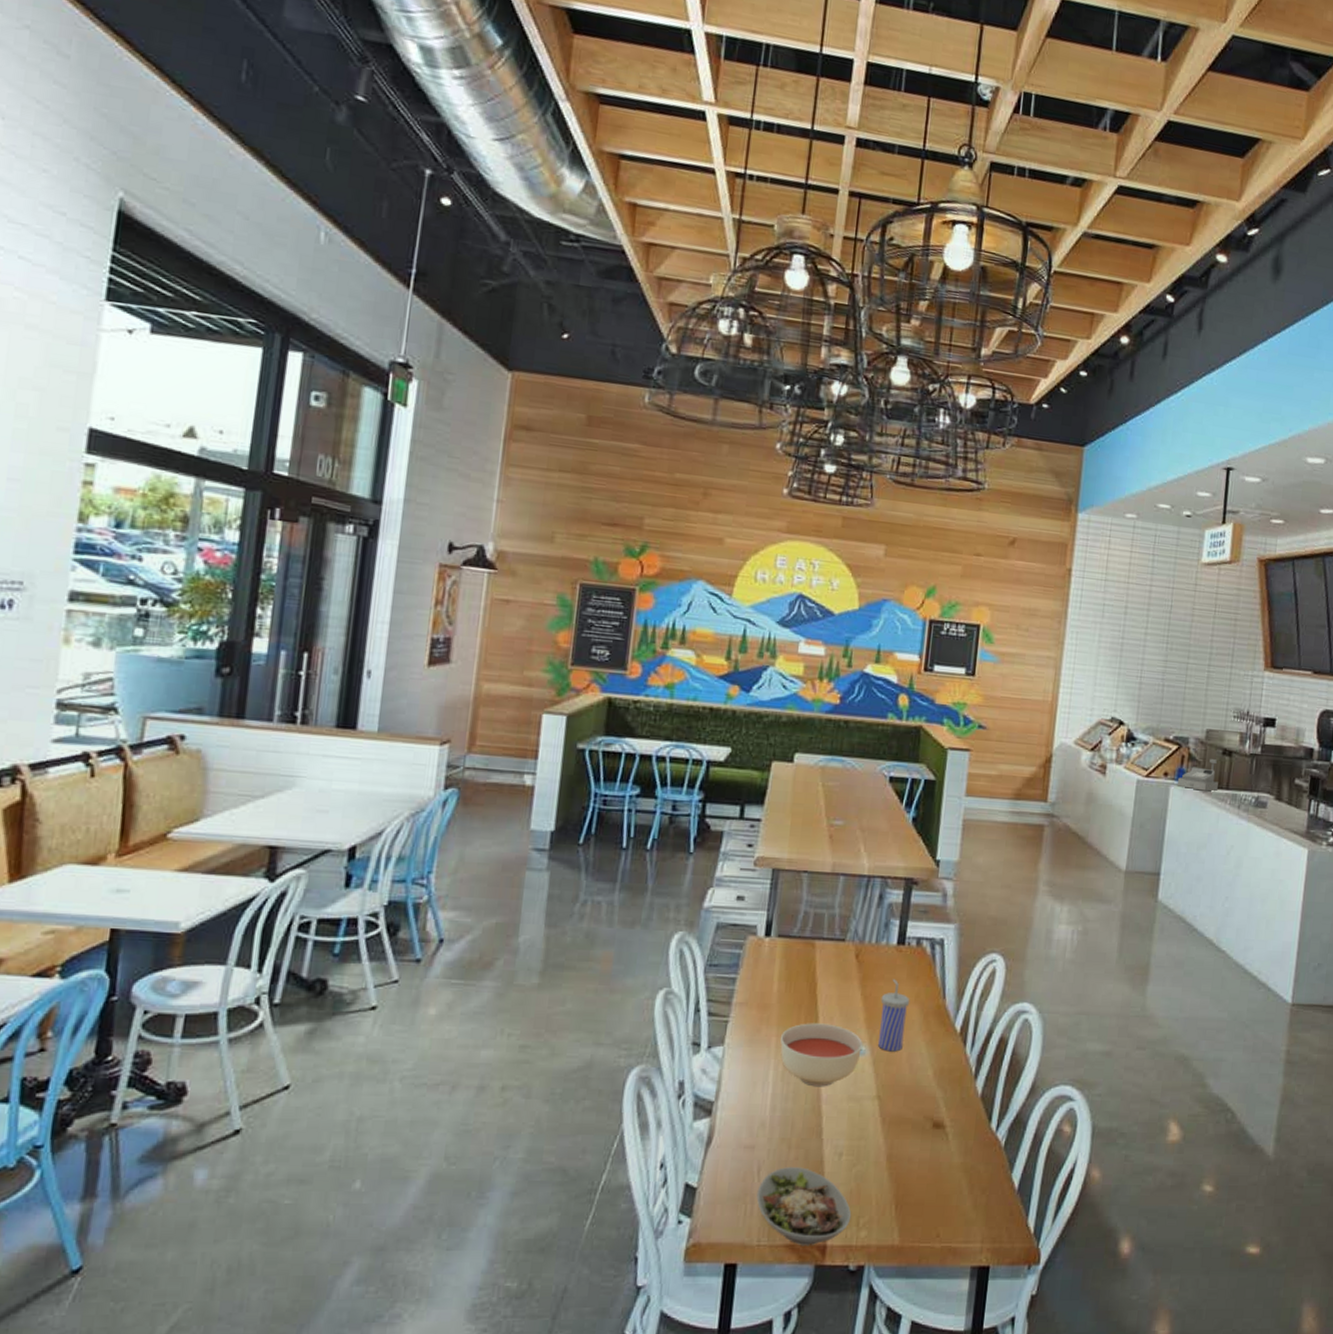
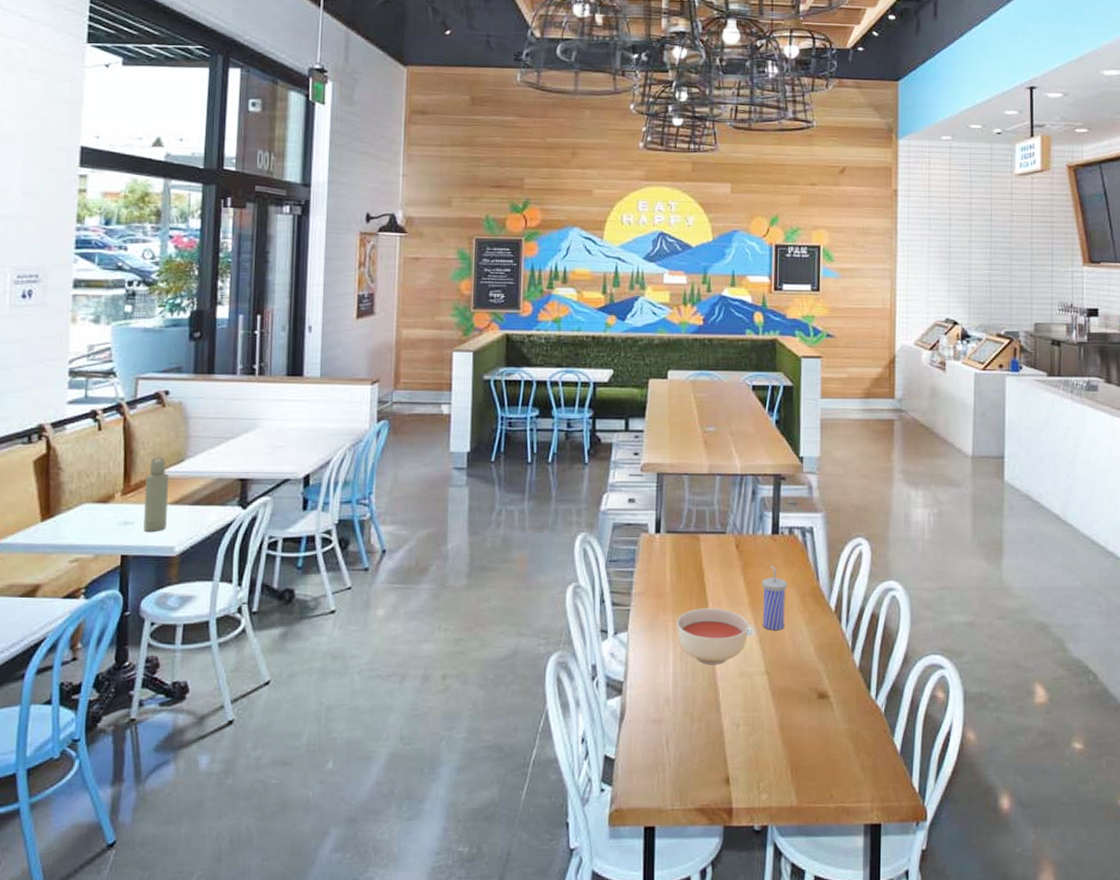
bottle: none [141,813,178,903] -> present [143,456,169,531]
salad: present [756,1167,852,1246] -> none [667,738,752,809]
cash register: present [1176,759,1218,792] -> none [1012,350,1050,379]

